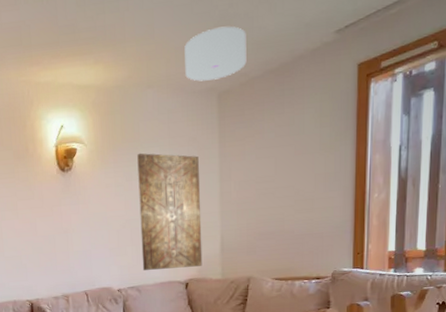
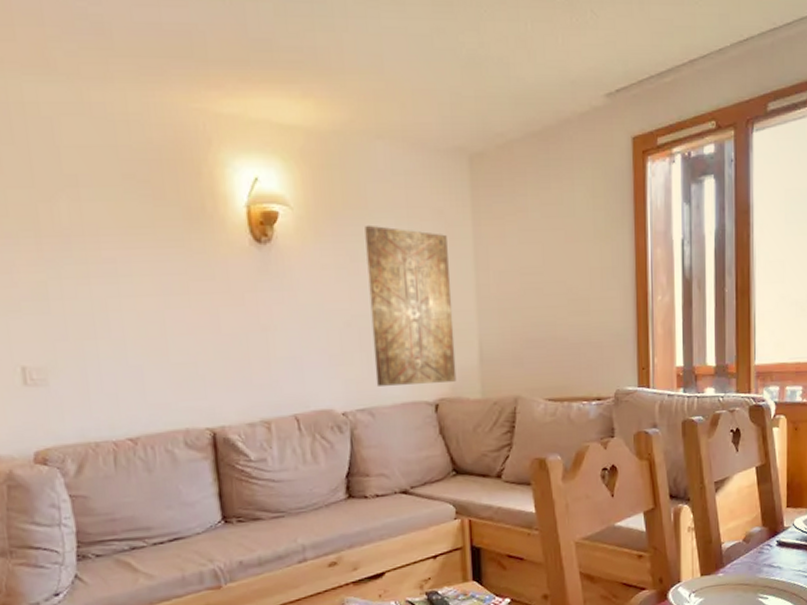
ceiling light: present [184,26,247,82] -> none [424,70,503,137]

